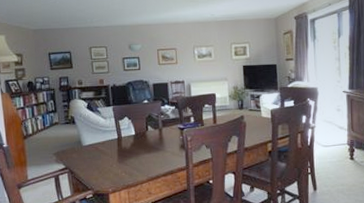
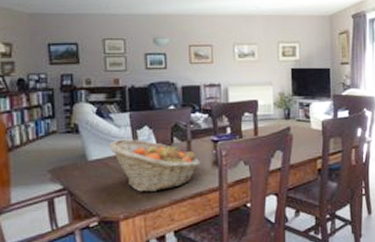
fruit basket: none [98,128,170,171] -> present [108,139,200,192]

